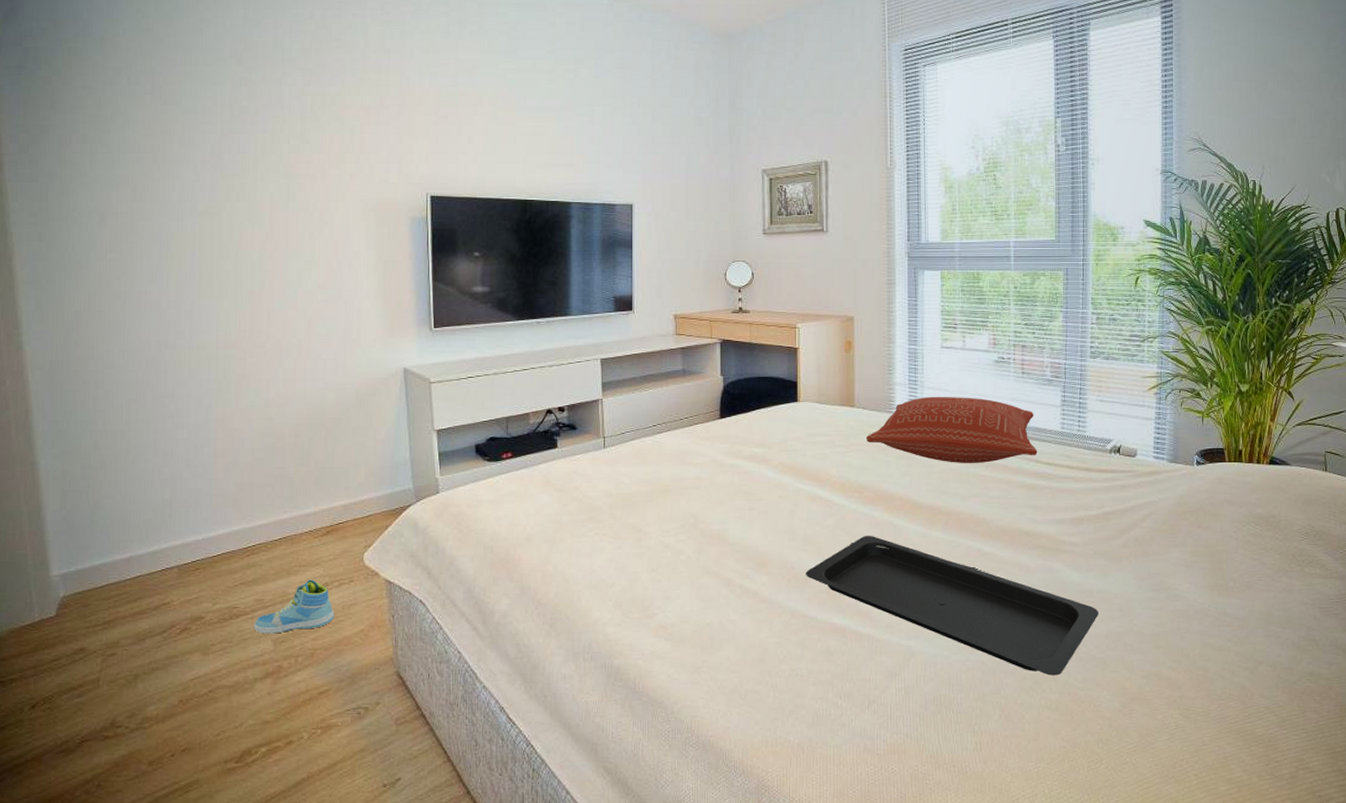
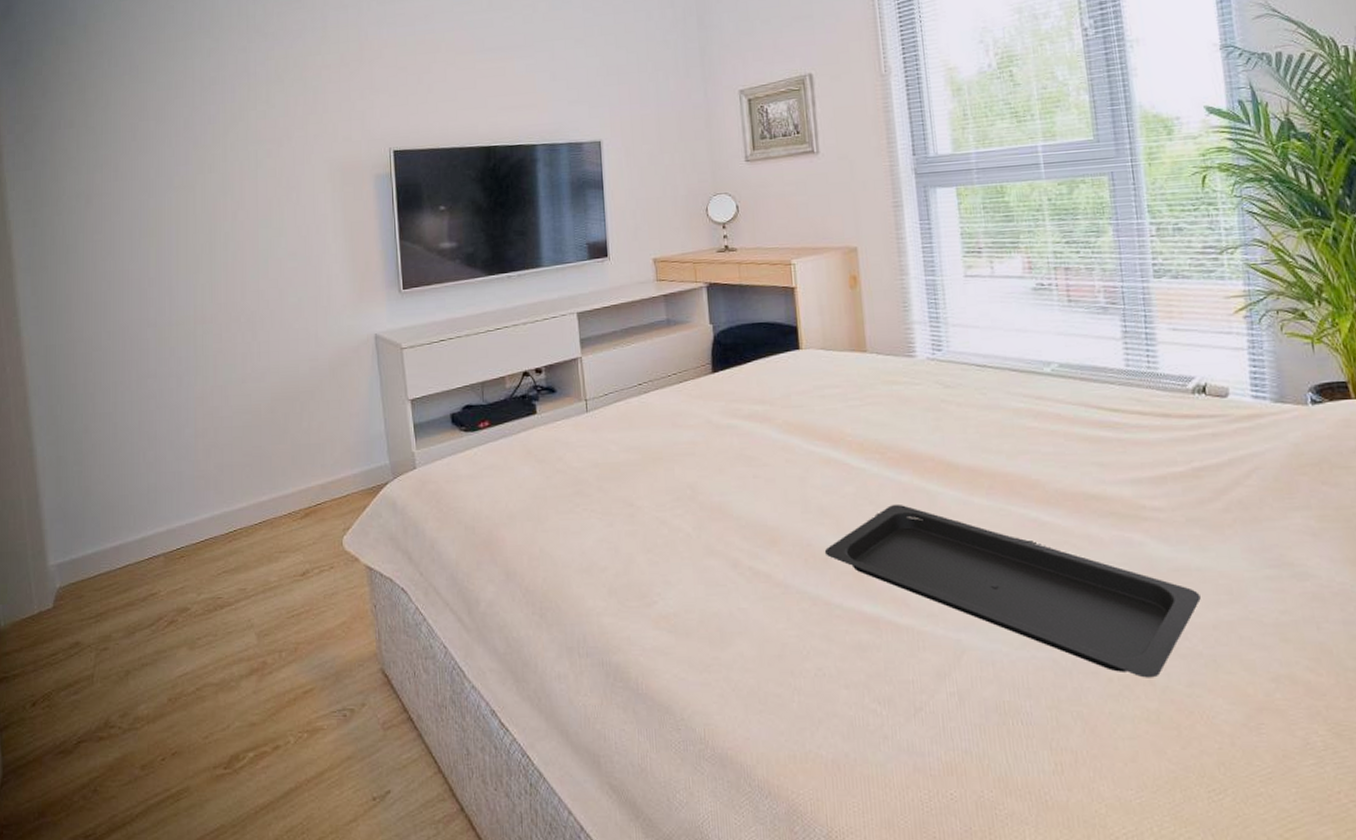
sneaker: present [253,579,335,634] -> none [237,566,316,627]
pillow: present [866,396,1038,463] -> none [884,333,1098,414]

